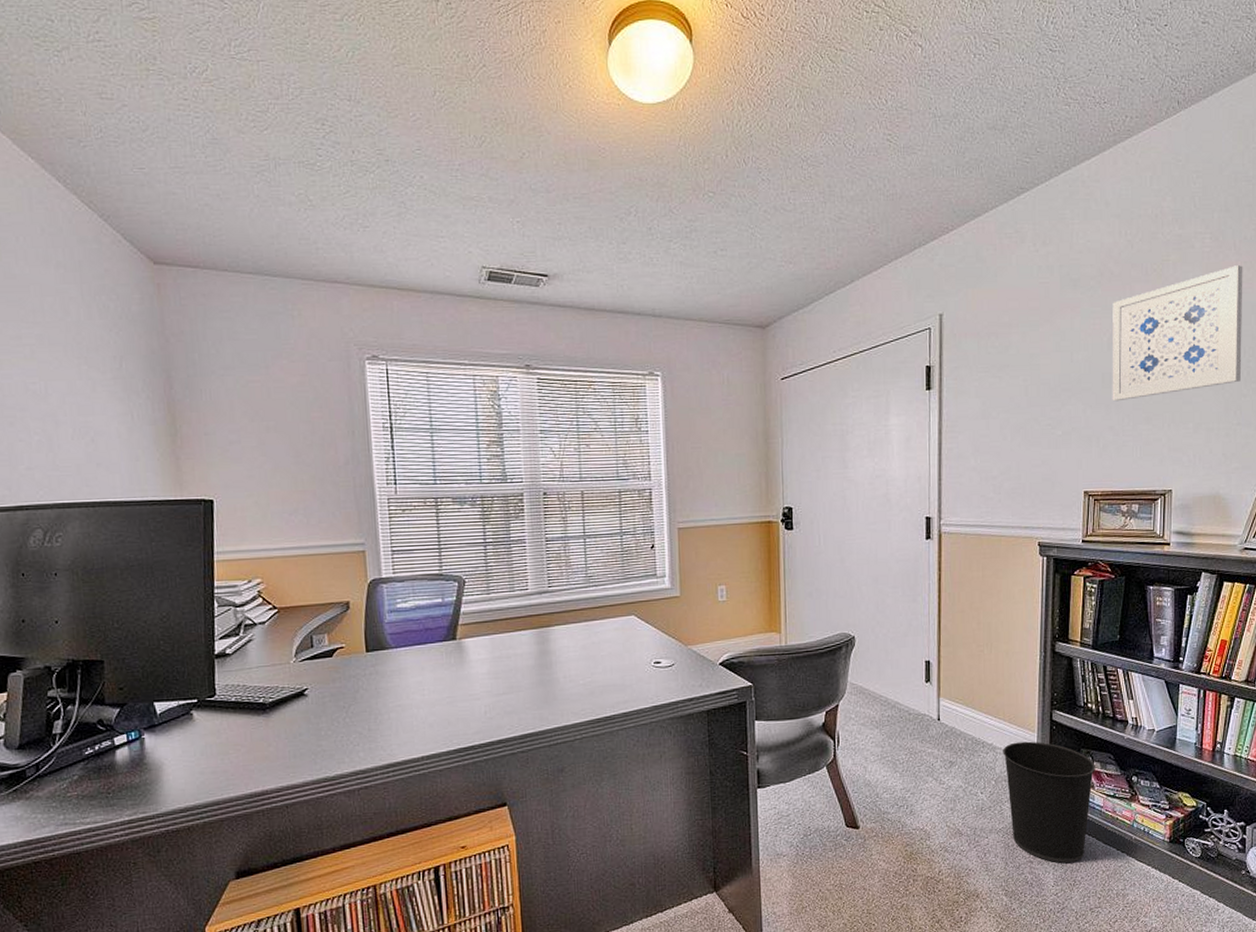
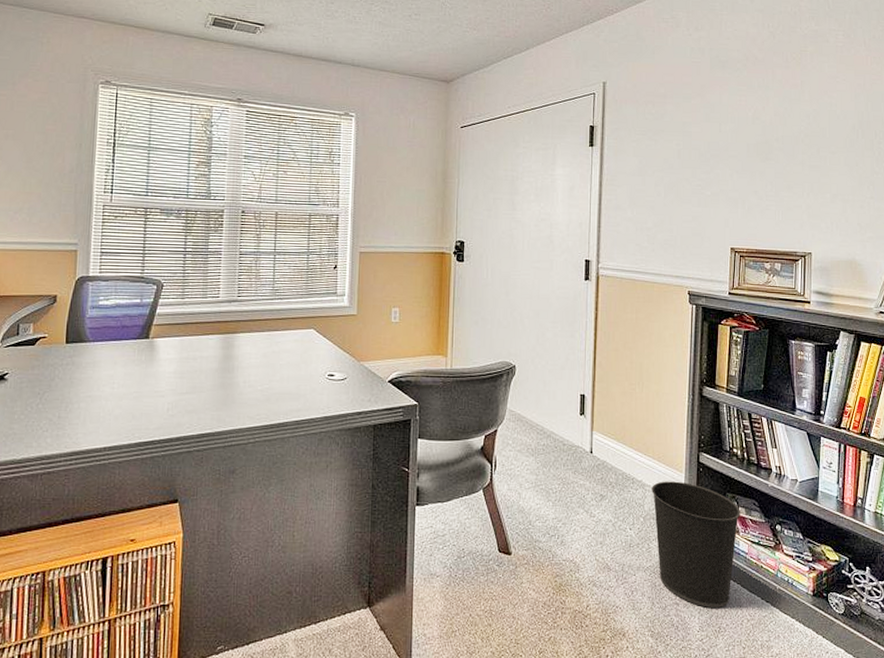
wall art: present [1112,265,1243,402] -> none [756,60,874,170]

